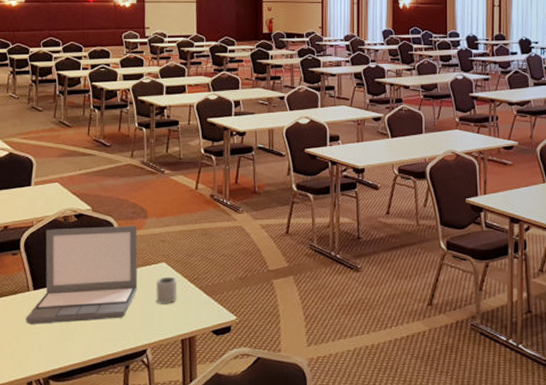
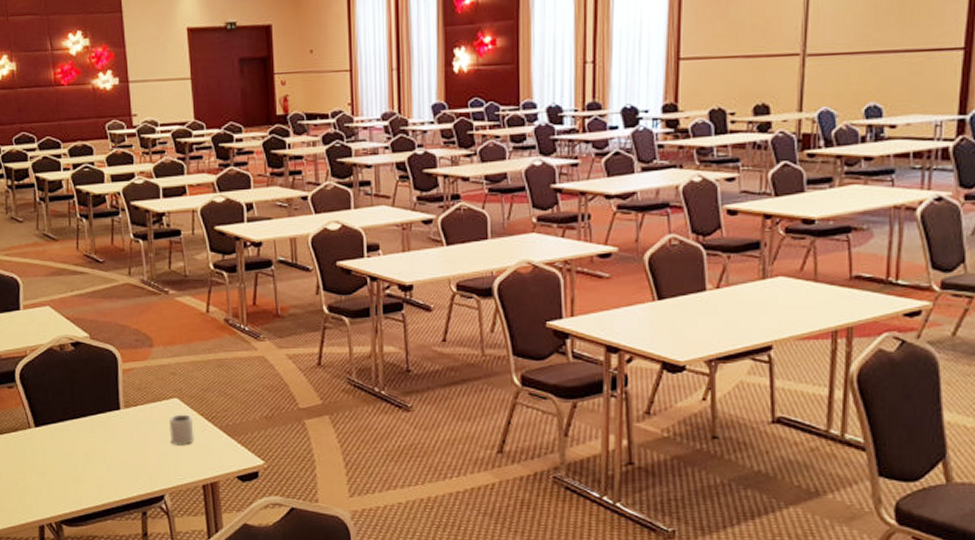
laptop: present [26,225,138,324] -> none [30,355,149,465]

